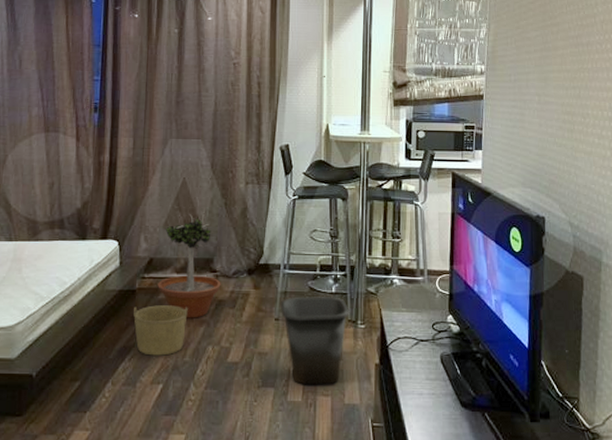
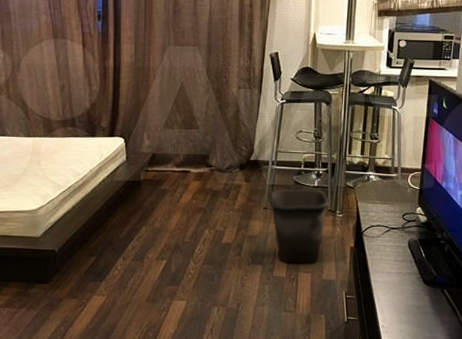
basket: present [134,305,188,356] -> none [140,194,187,237]
potted tree: present [158,208,221,318] -> none [160,110,216,206]

